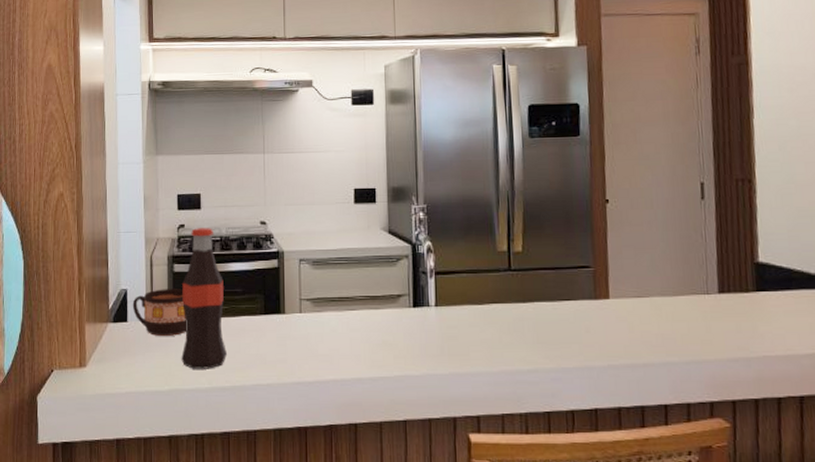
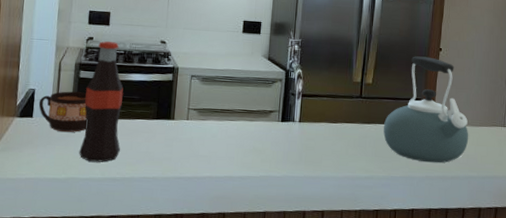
kettle: none [543,212,661,348] -> present [383,56,469,163]

